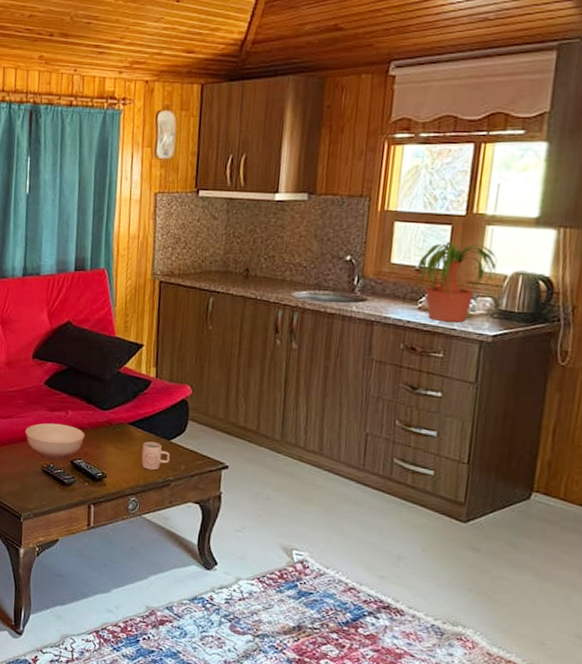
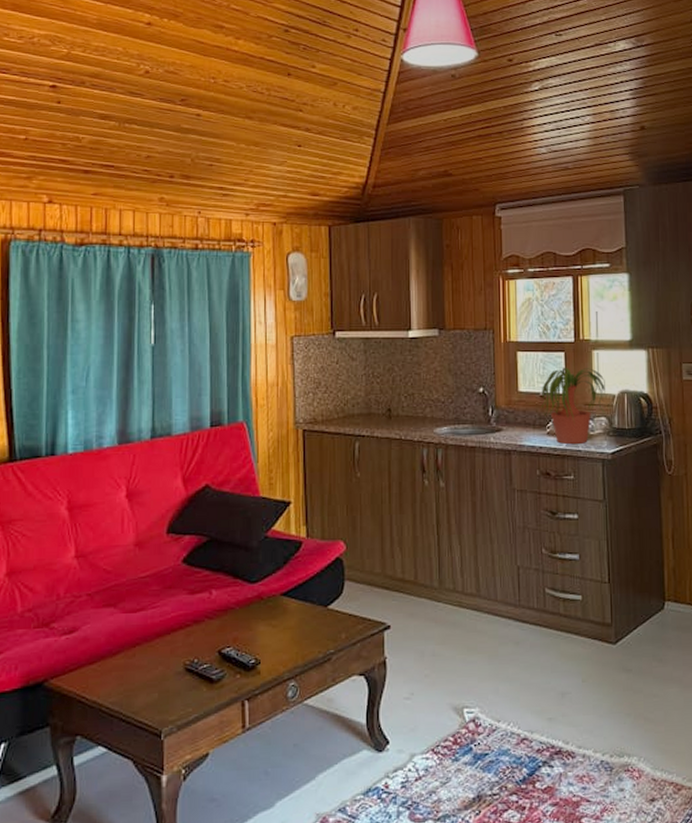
bowl: present [25,423,85,460] -> none [162,607,233,653]
mug: present [141,441,170,471] -> none [298,611,328,646]

